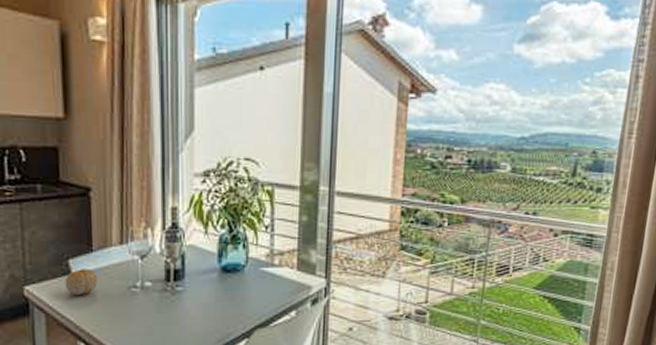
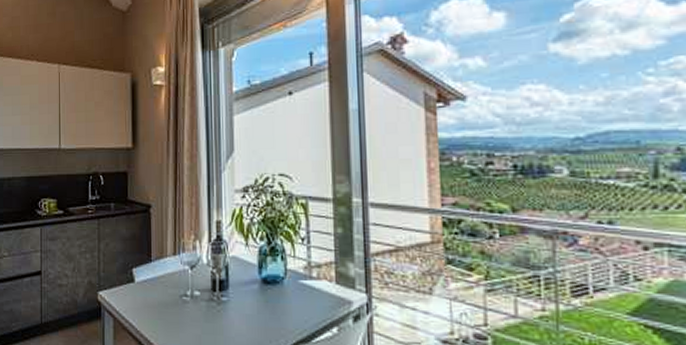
fruit: present [65,269,99,296] -> none [129,277,156,302]

